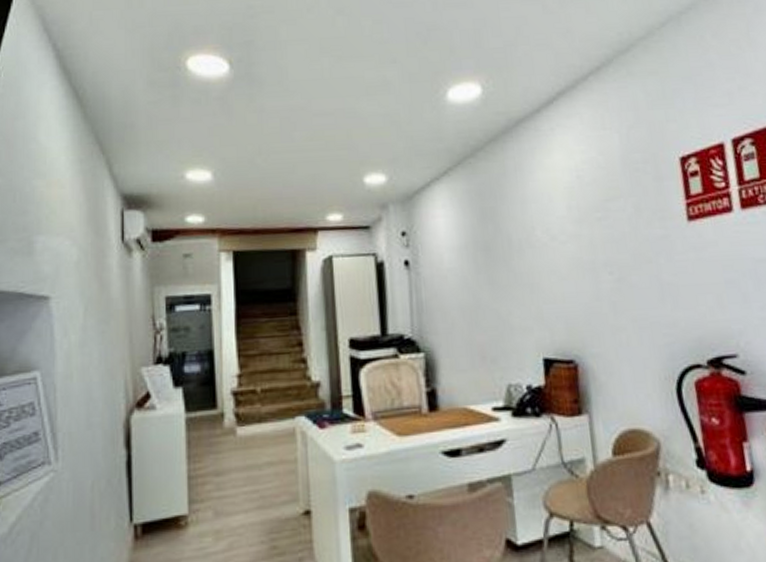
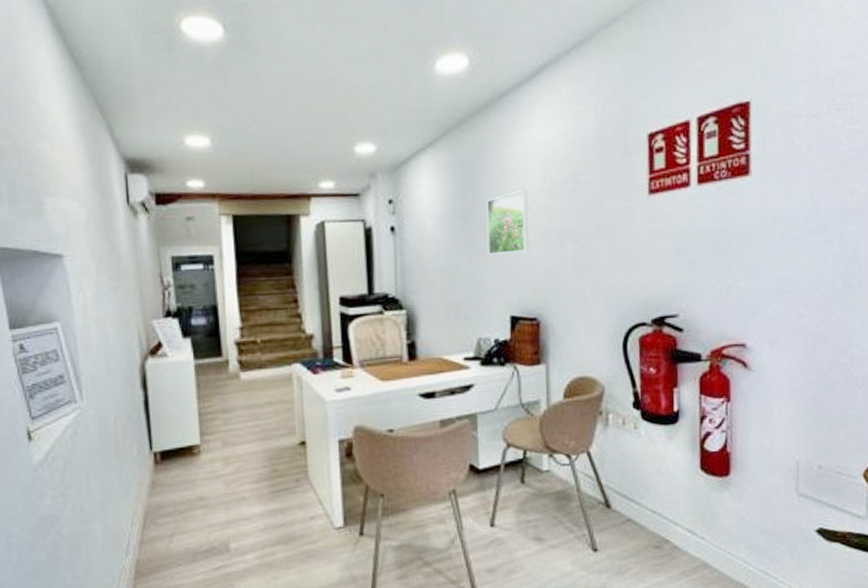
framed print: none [509,218,559,290] -> present [487,189,529,255]

